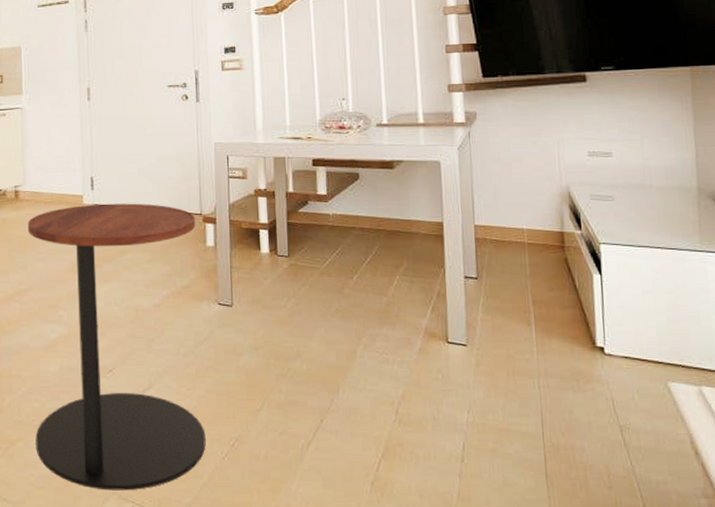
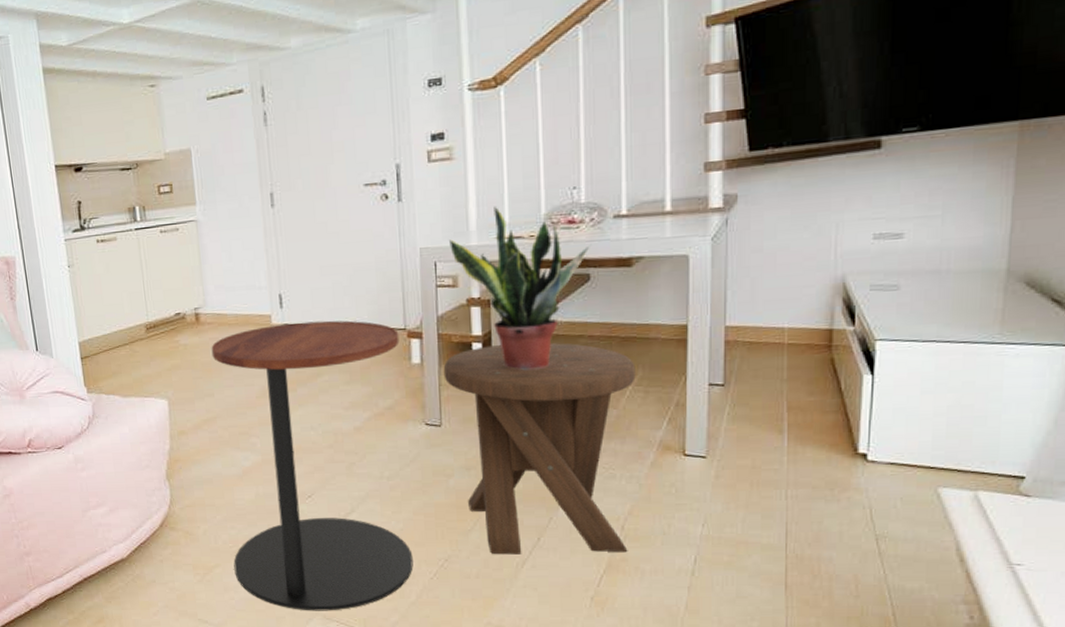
music stool: none [234,233,403,437] -> present [443,343,636,555]
potted plant: none [240,110,359,257] -> present [449,206,592,371]

